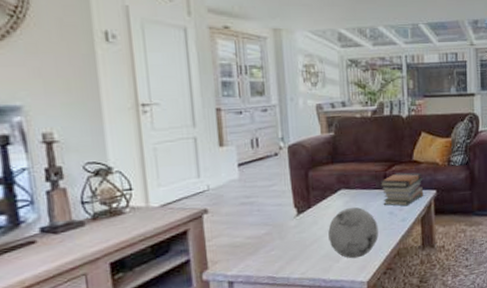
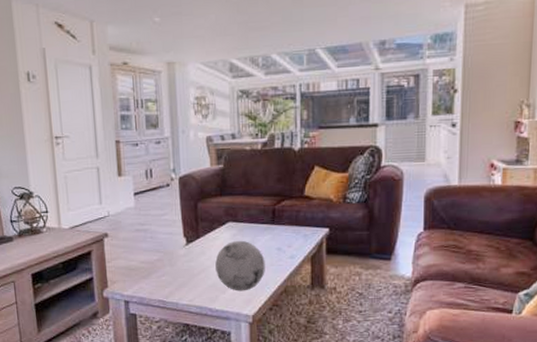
book stack: present [379,172,424,207] -> none [268,208,315,243]

